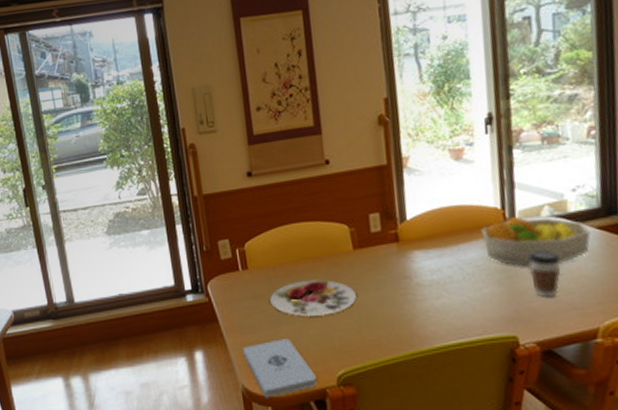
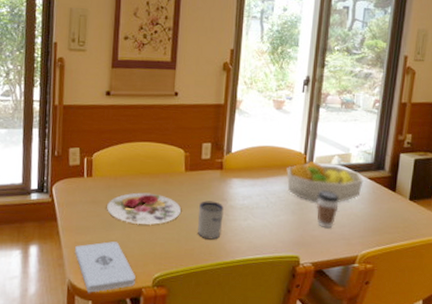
mug: none [377,280,411,326] -> present [198,201,224,240]

